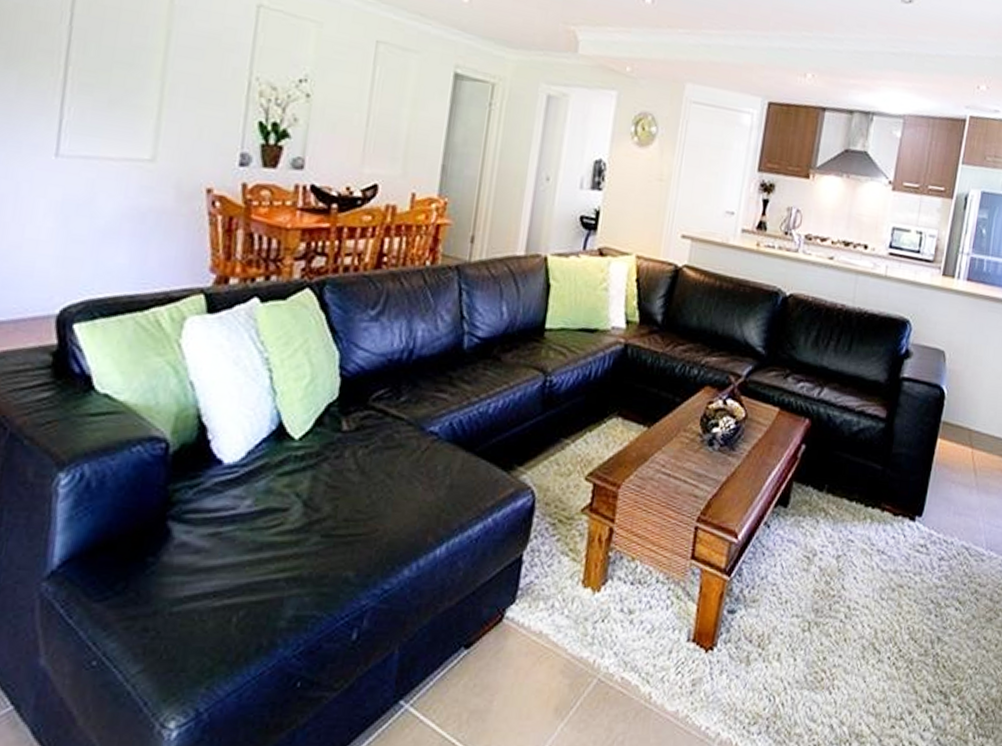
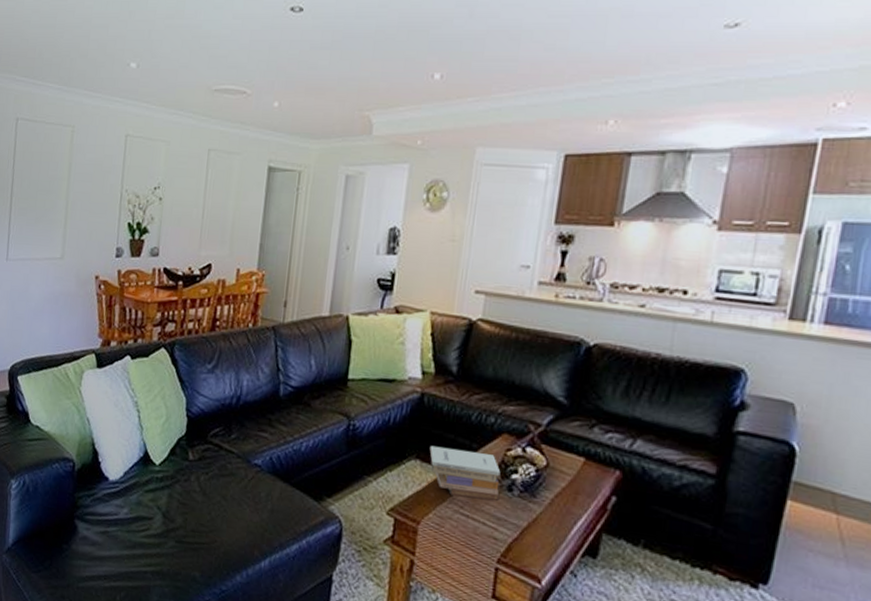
books: none [632,401,703,457] -> present [429,445,501,501]

